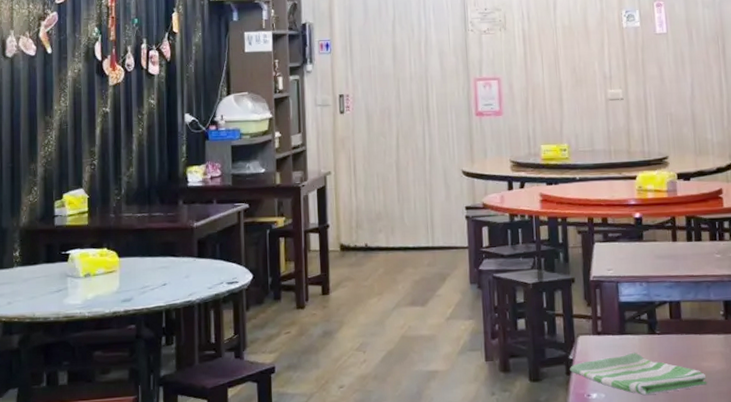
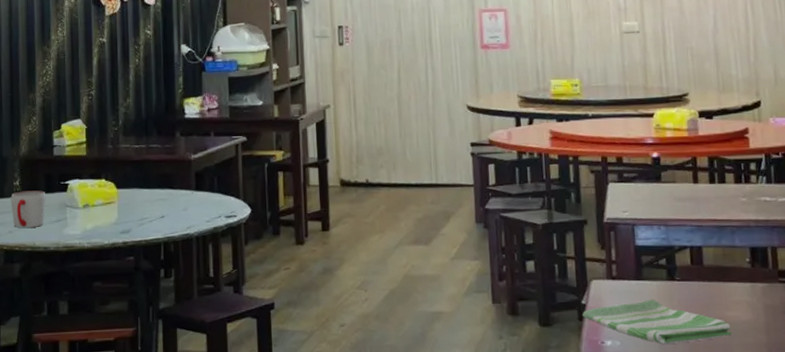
mug: none [10,261,47,299] -> present [11,190,46,228]

